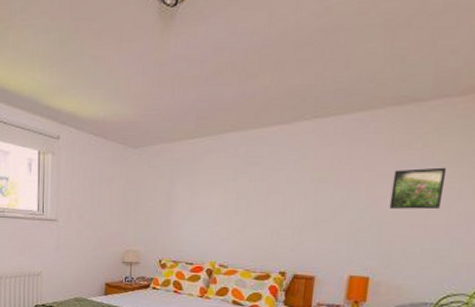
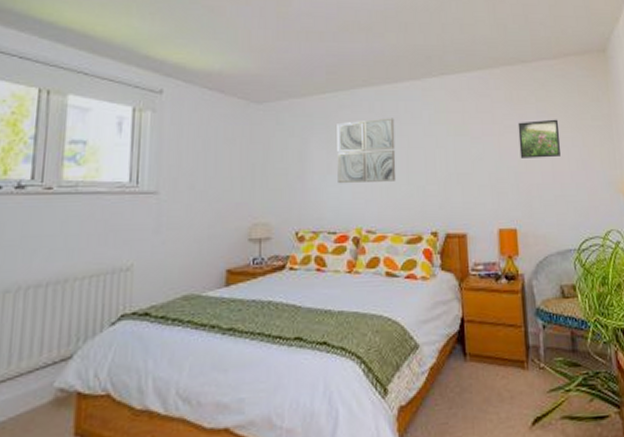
wall art: none [198,163,258,224] -> present [337,118,397,184]

